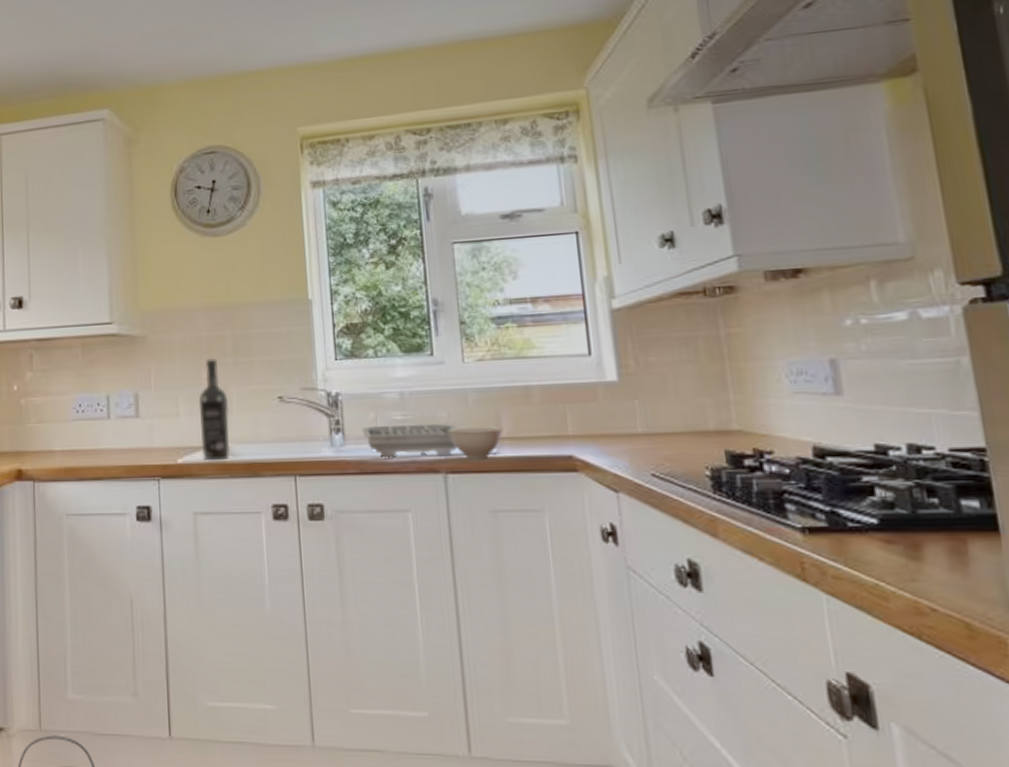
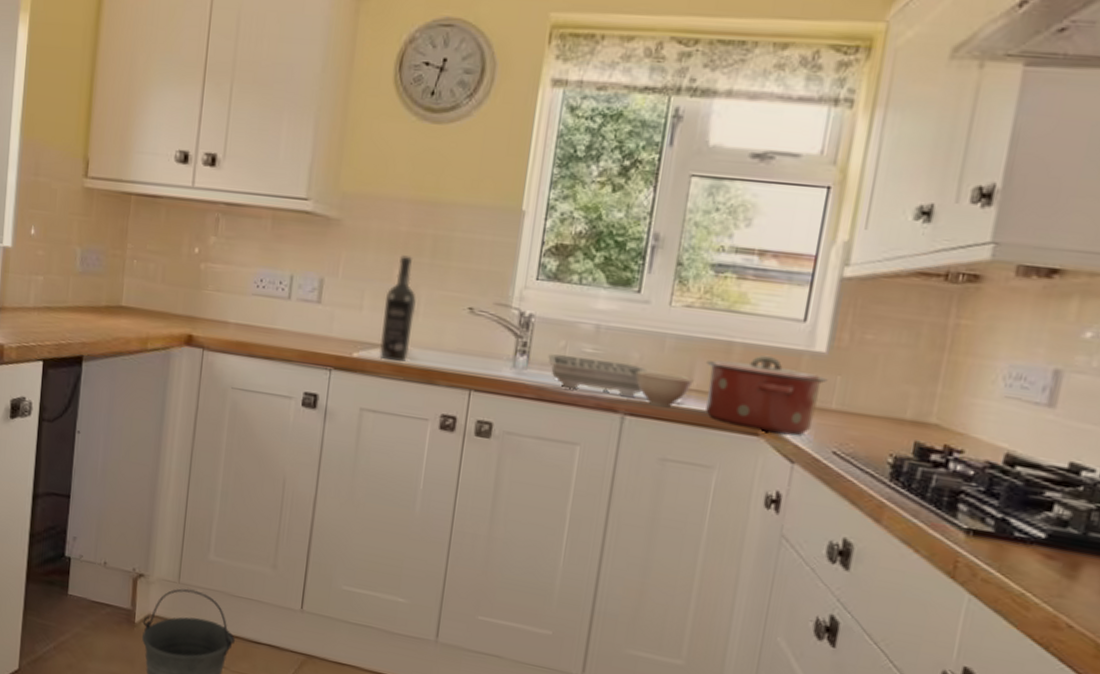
casserole: none [510,392,627,467] -> present [705,355,828,436]

